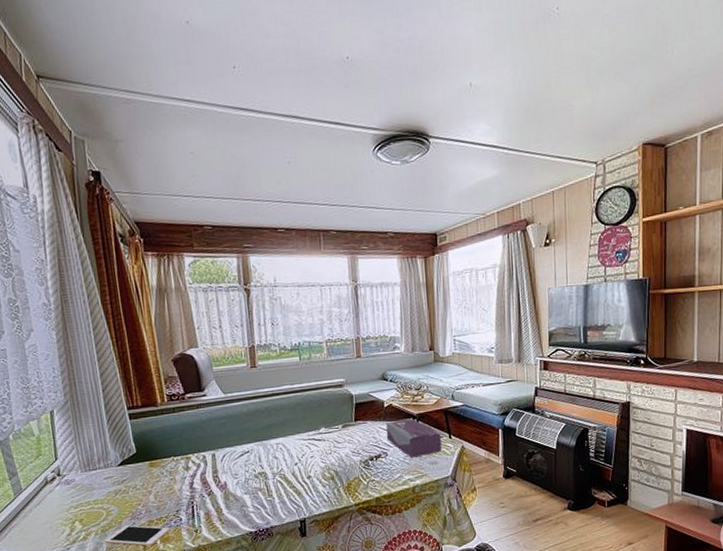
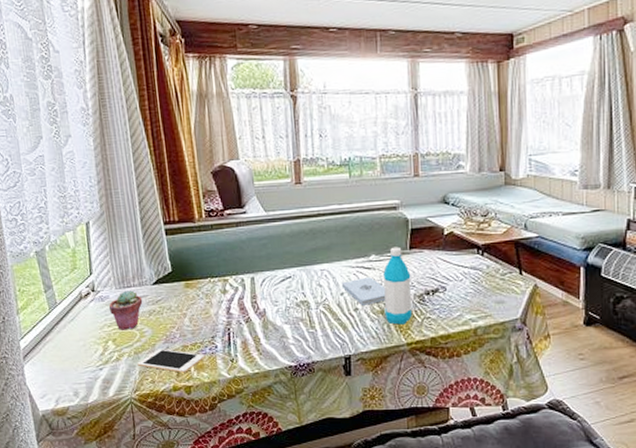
potted succulent: none [75,472,109,511] -> present [109,290,143,330]
notepad: none [295,448,336,473] -> present [341,277,386,305]
water bottle: none [332,419,359,489] -> present [383,246,412,325]
tissue box: present [386,419,442,458] -> none [445,250,510,295]

